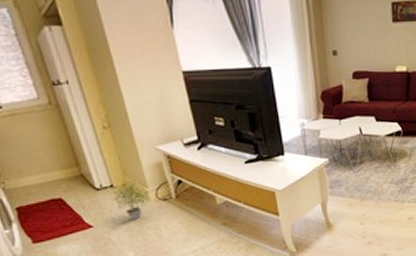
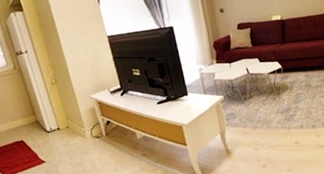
potted plant: present [111,181,152,220] -> none [58,124,88,155]

